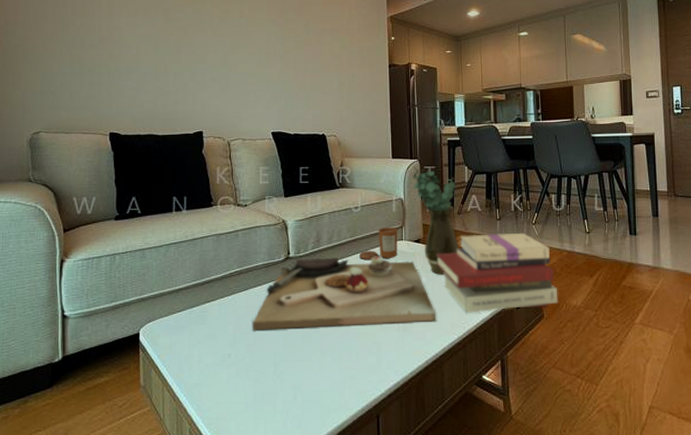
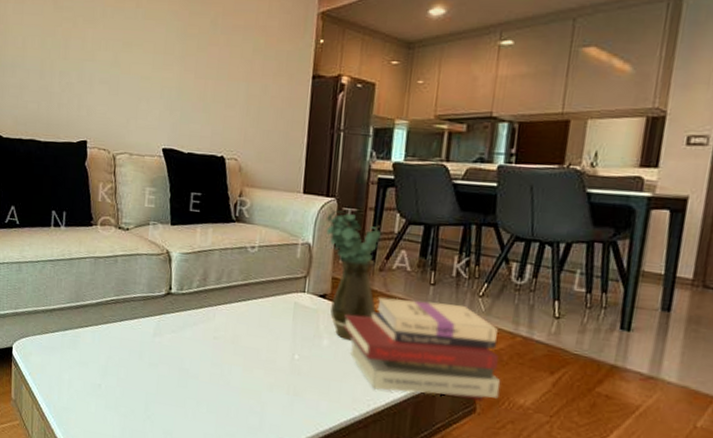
decorative tray: present [252,256,437,330] -> none [124,296,337,391]
candle: present [359,228,397,259] -> none [250,275,300,312]

